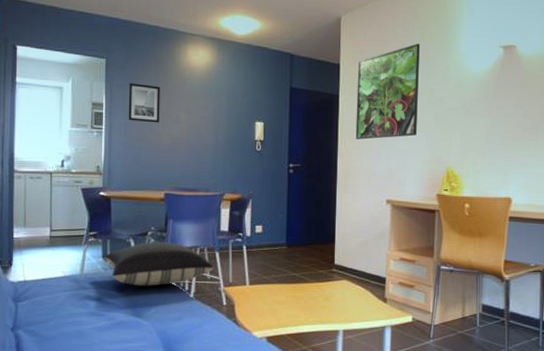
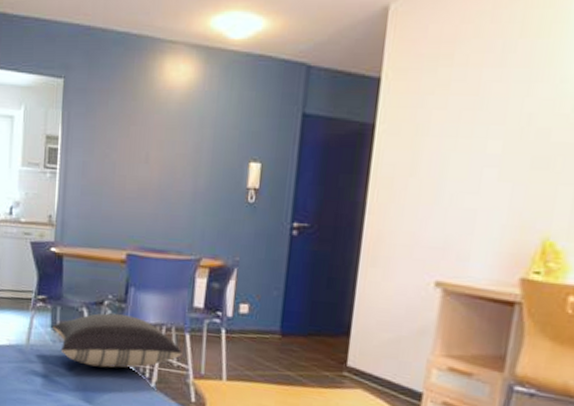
wall art: present [128,83,161,123] -> none [87,109,128,163]
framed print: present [355,43,420,140] -> none [395,41,518,191]

